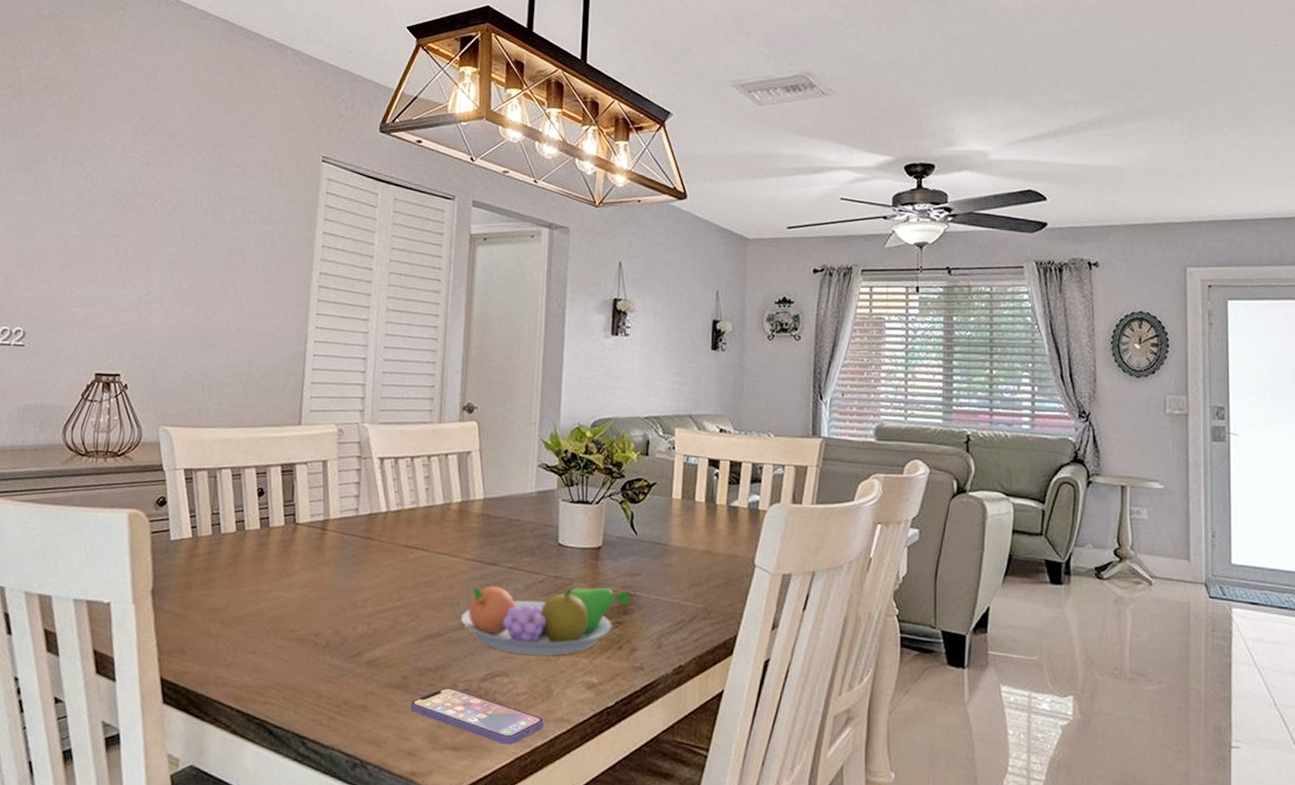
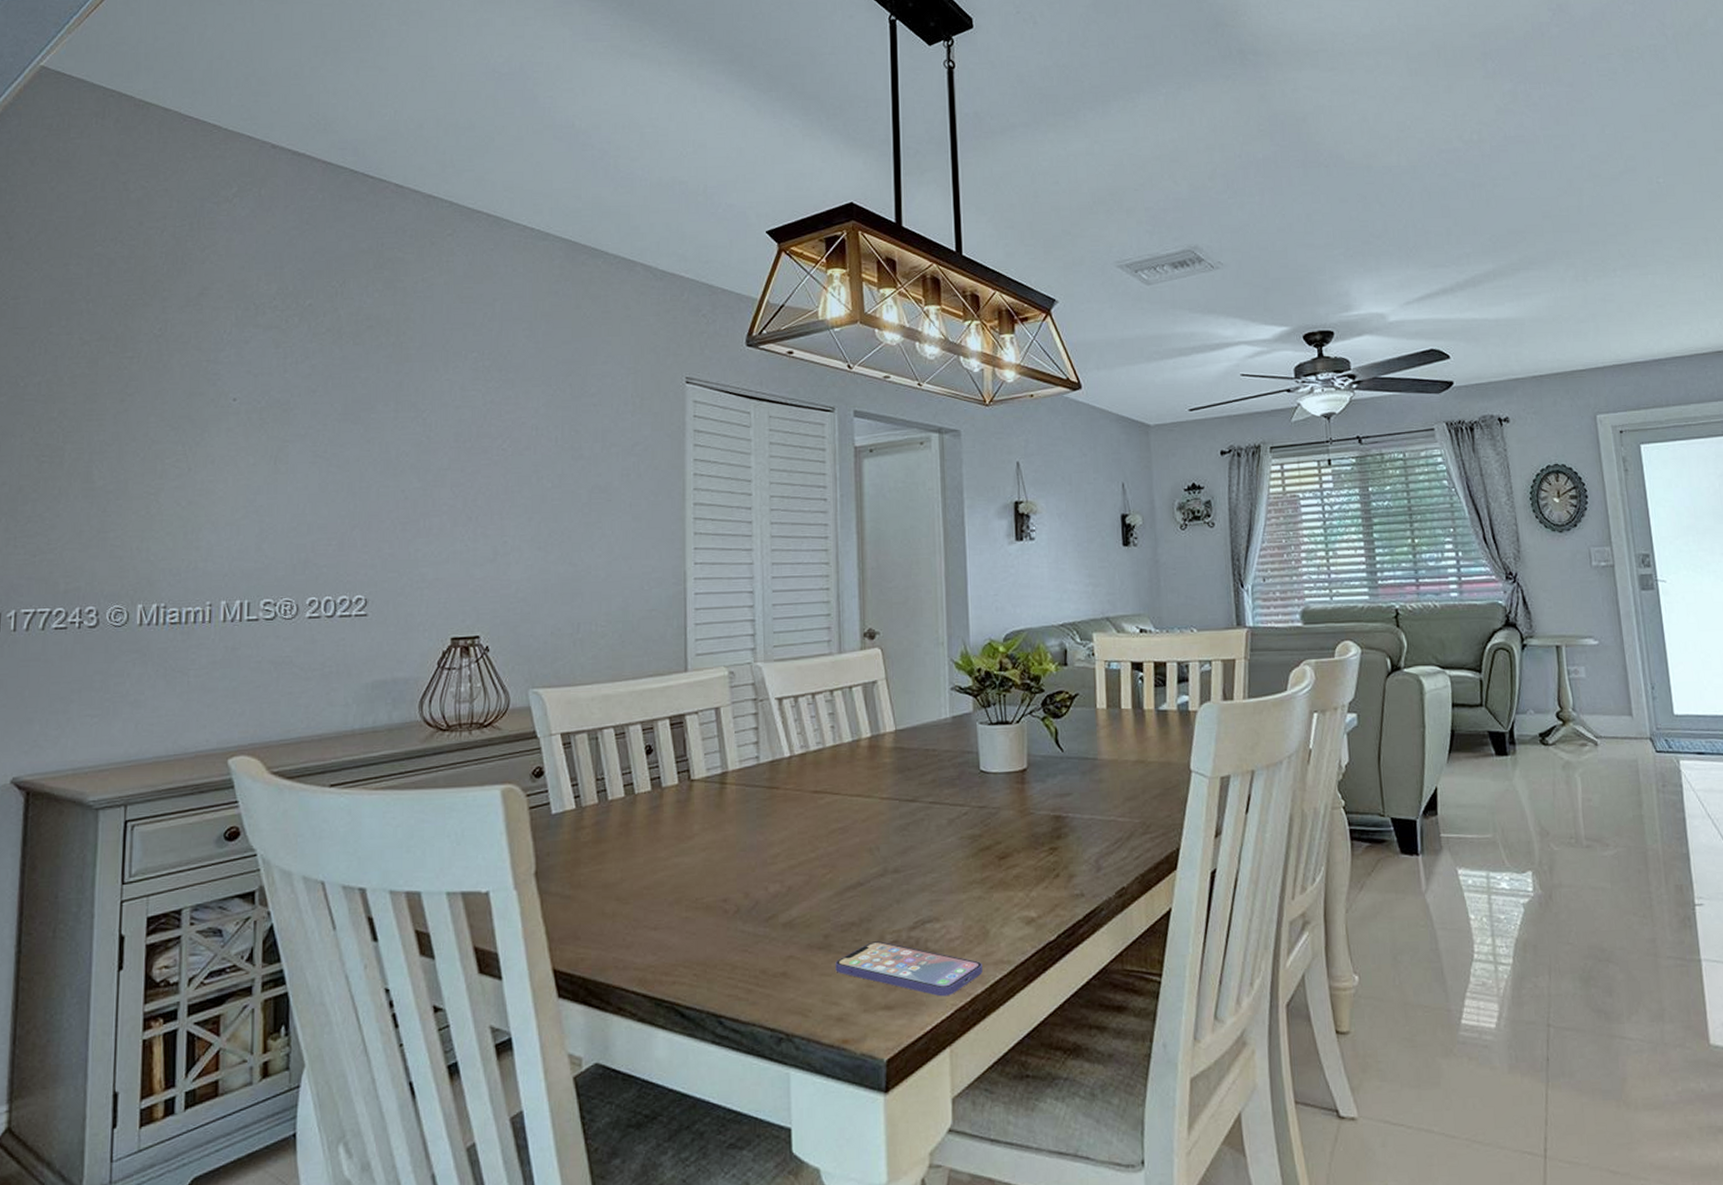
fruit bowl: present [460,586,630,656] -> none [881,813,1063,896]

